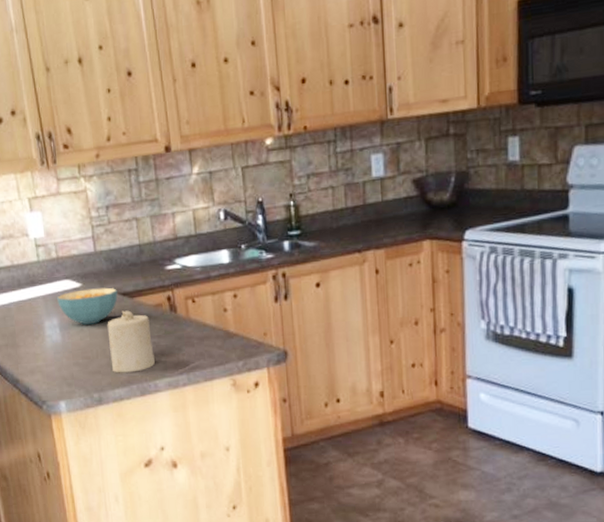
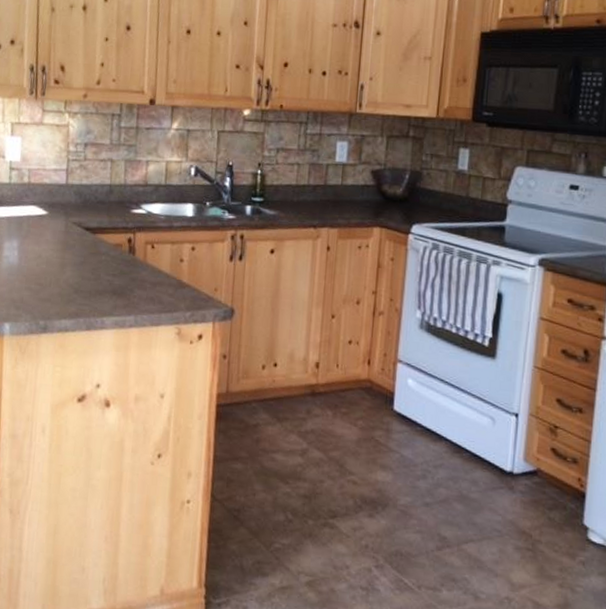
cereal bowl: present [57,287,118,325] -> none [21,218,81,253]
candle: present [107,310,155,373] -> none [62,244,107,306]

